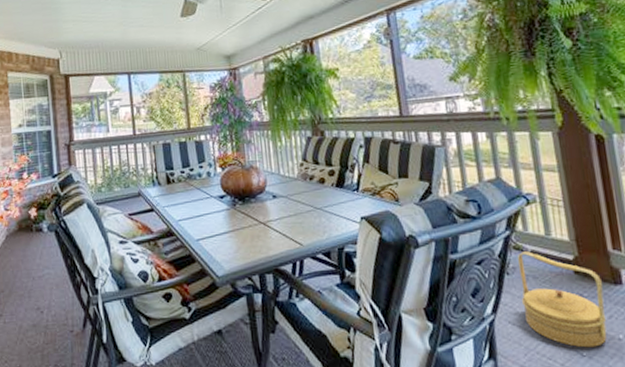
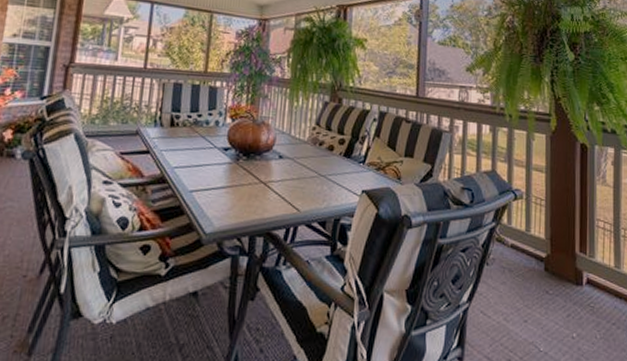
basket: present [517,251,607,348] -> none [496,244,566,344]

